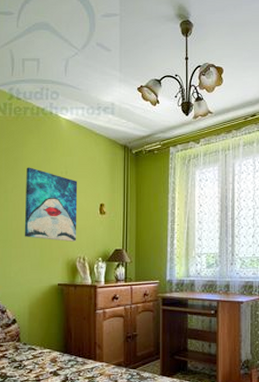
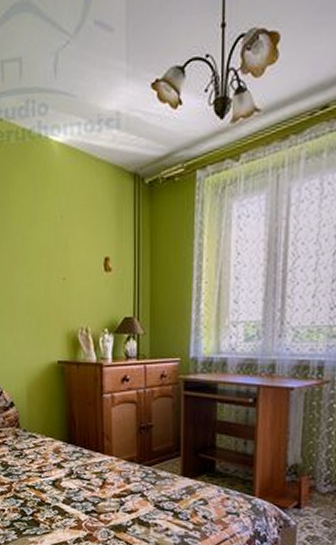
wall art: present [24,167,78,242] -> none [14,213,77,308]

